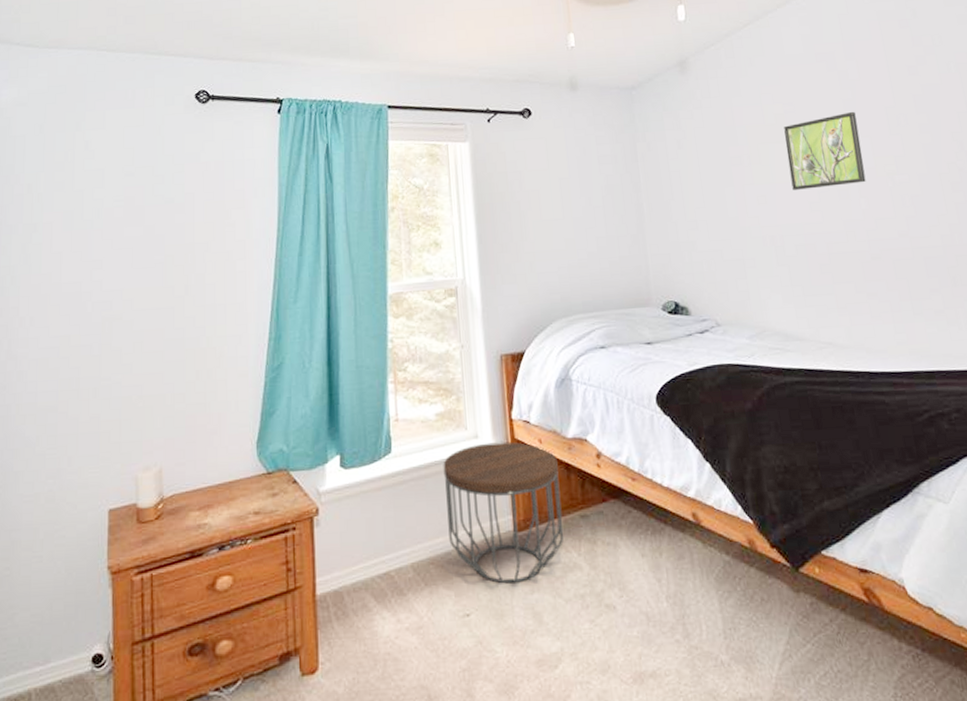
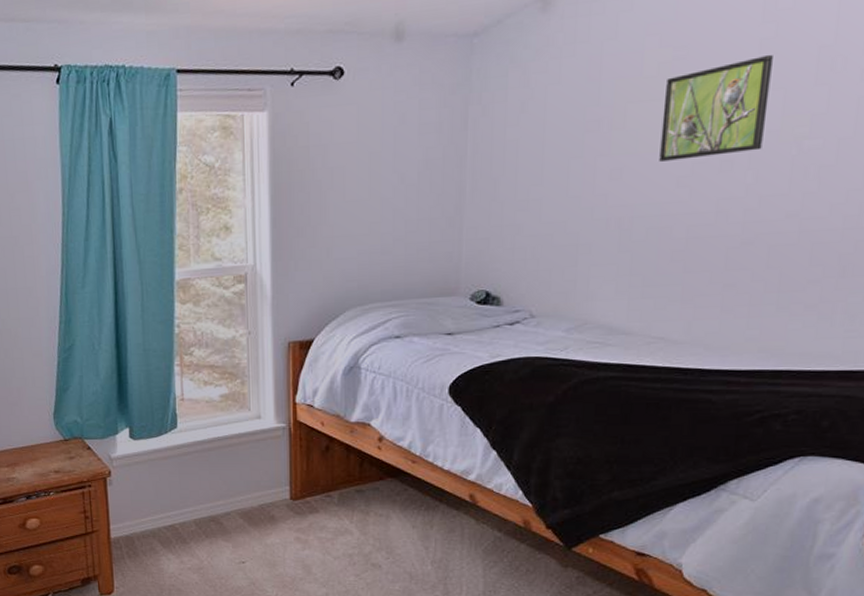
side table: present [443,442,564,584] -> none [225,423,338,541]

